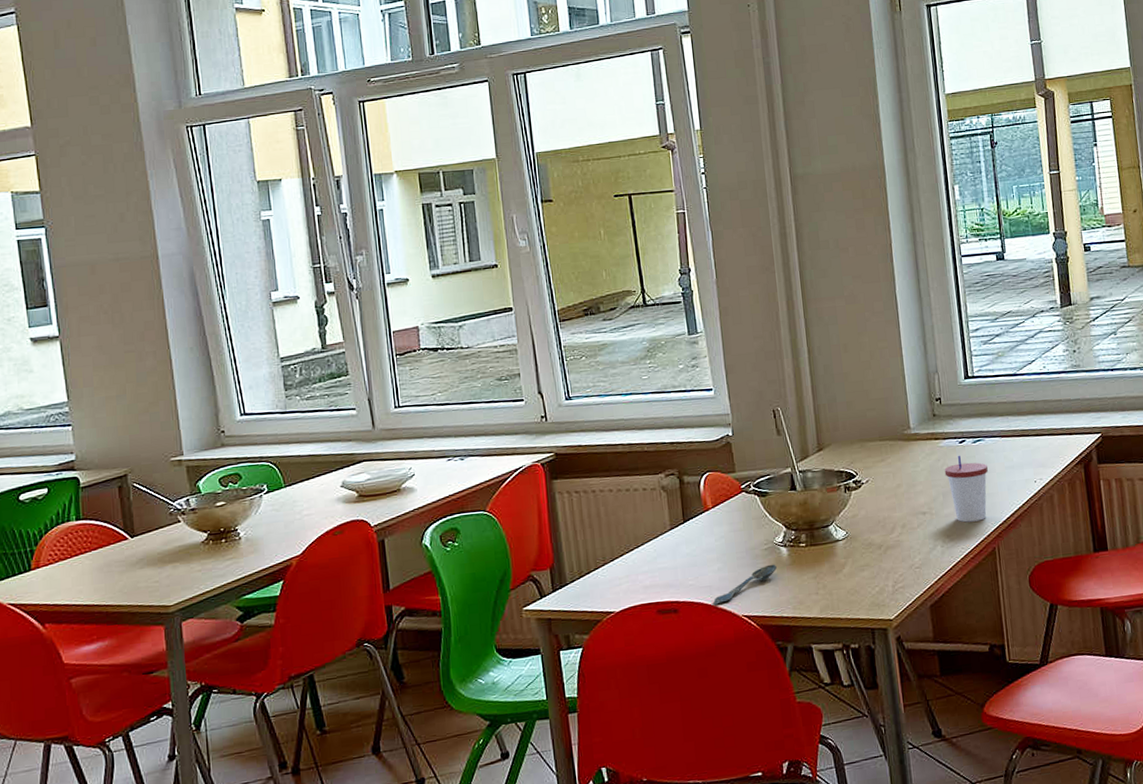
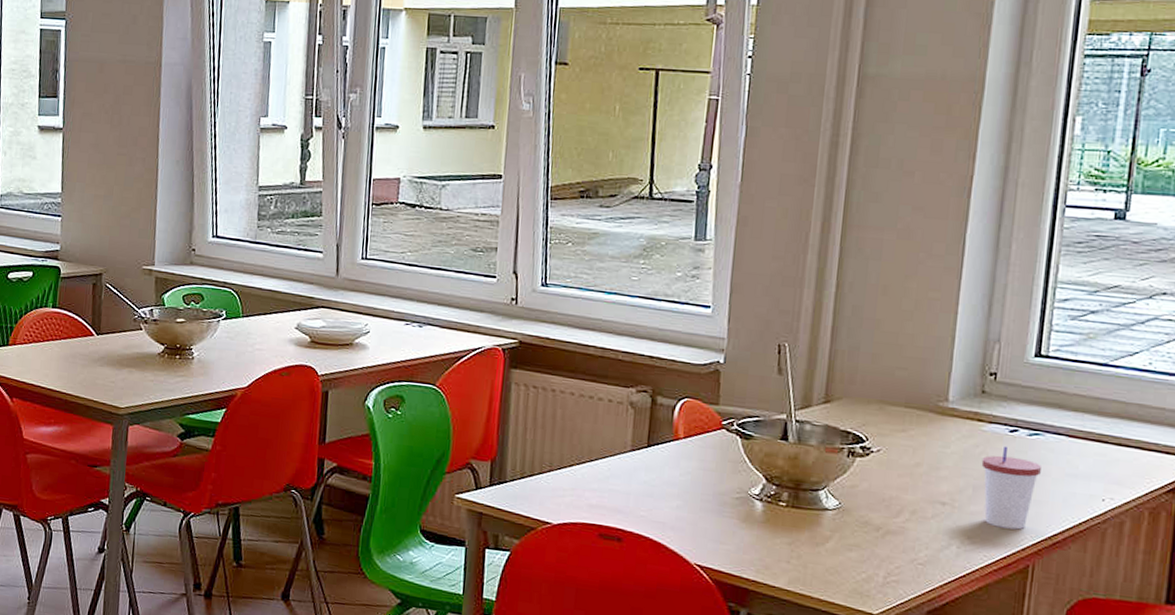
spoon: present [713,564,777,605] -> none [664,516,746,545]

